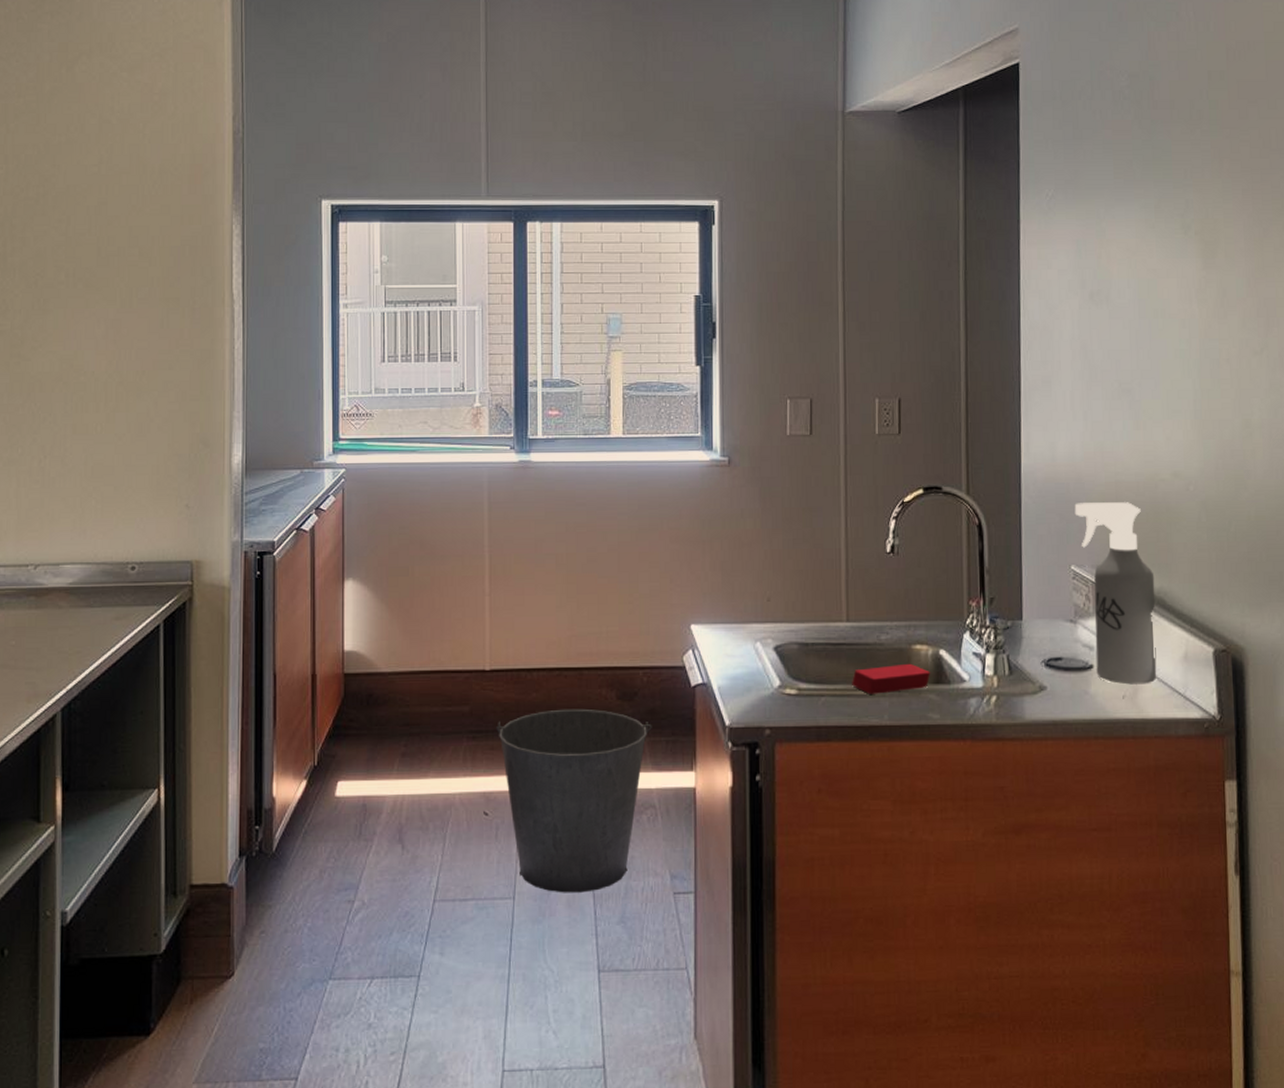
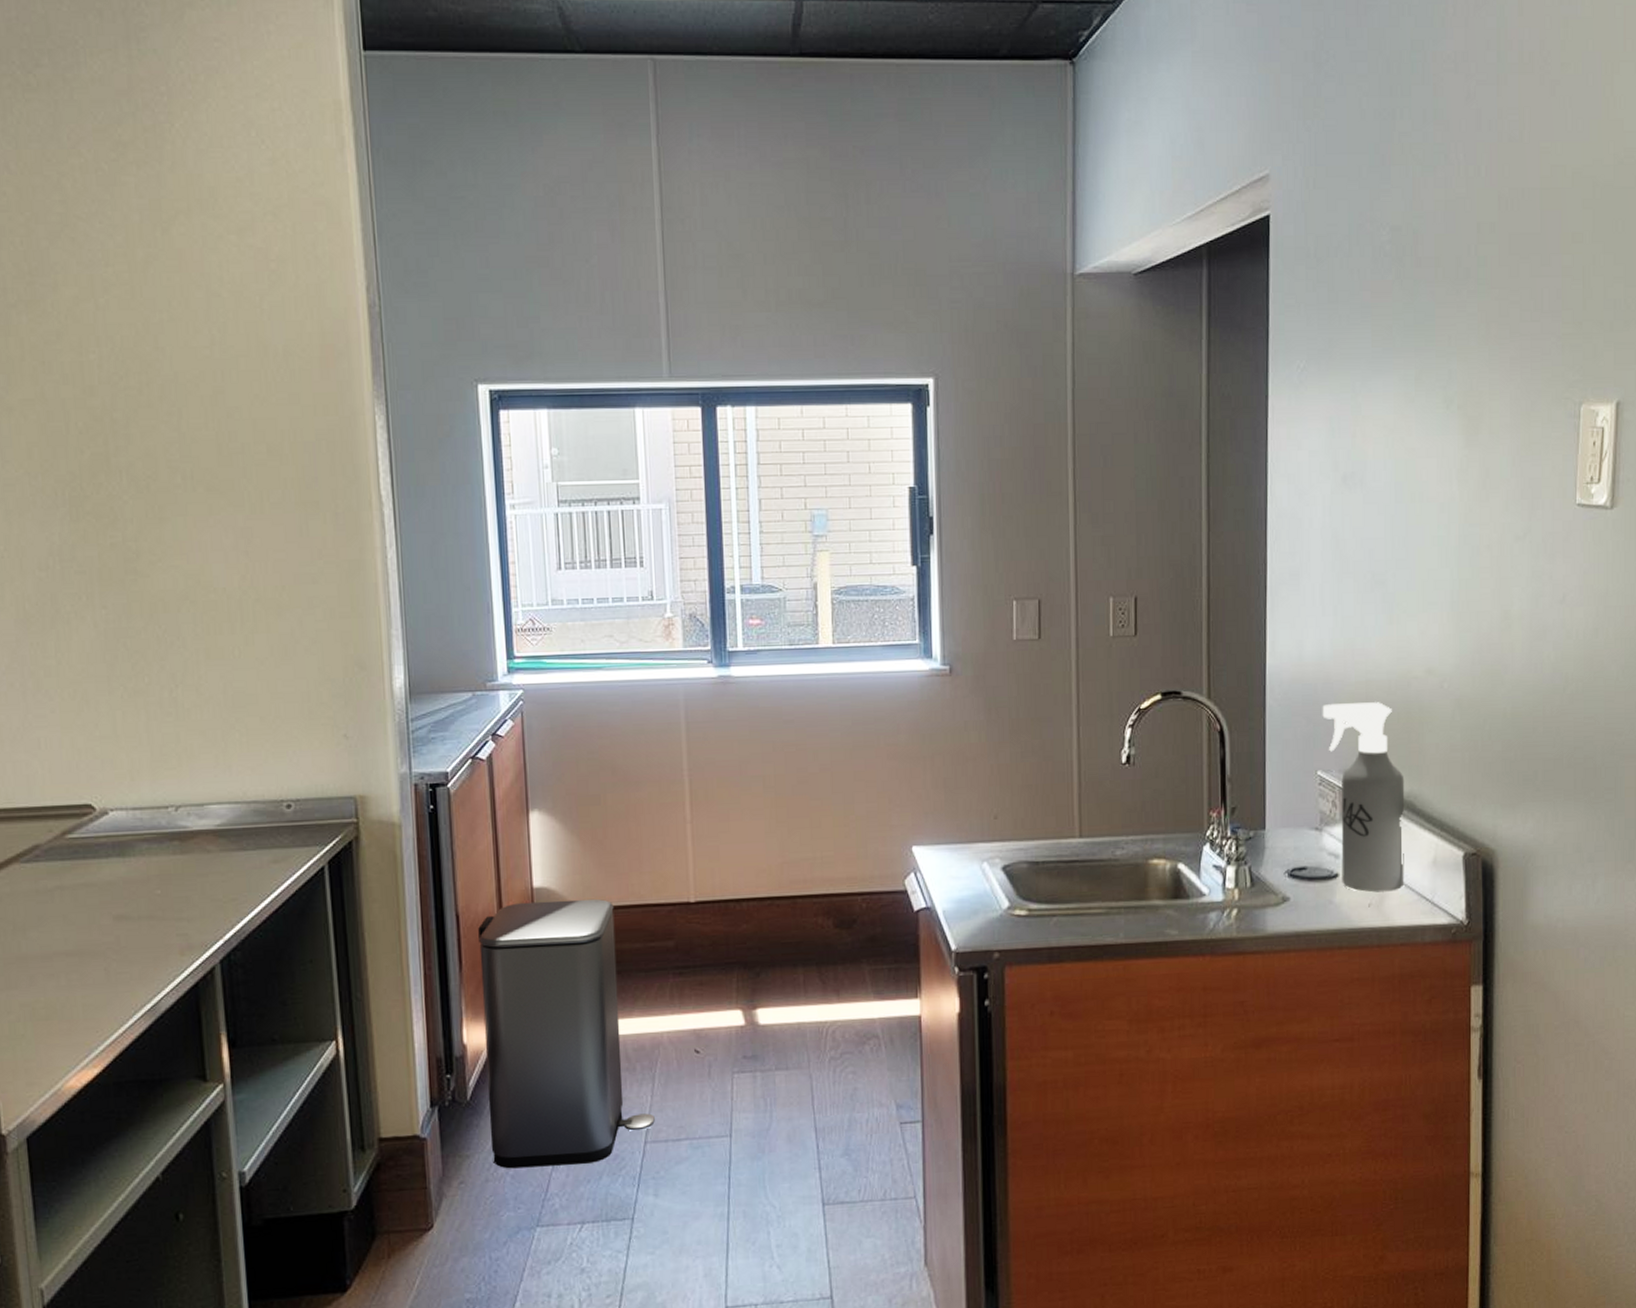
pedal bin: none [292,663,444,921] -> present [478,899,655,1169]
bucket: present [496,708,652,893] -> none [705,939,873,1129]
sponge: present [852,663,931,694] -> none [1085,878,1169,912]

